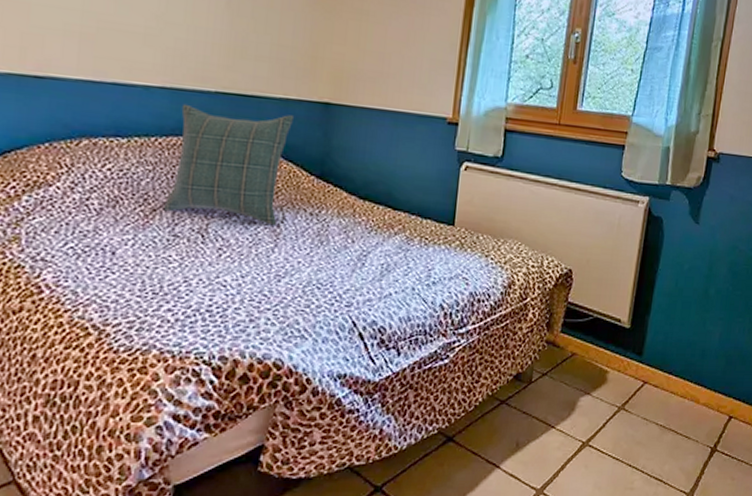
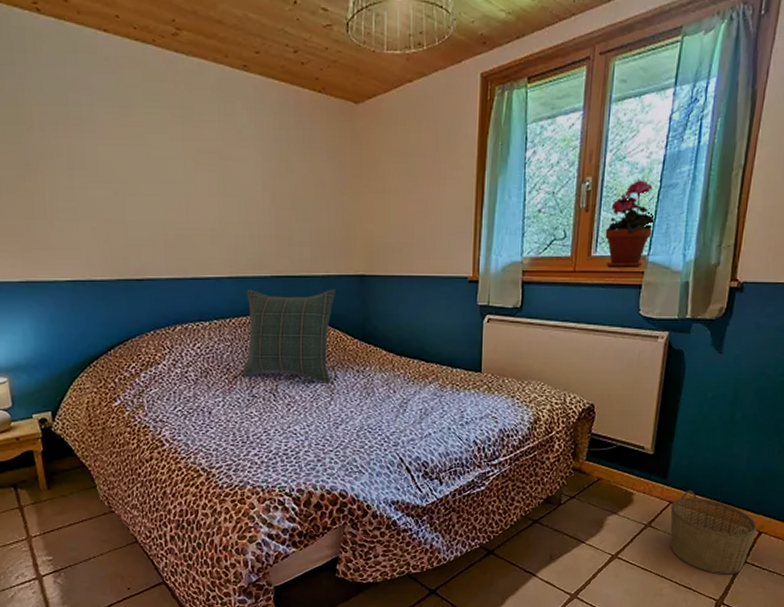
potted plant: none [591,38,641,128] -> present [605,180,656,269]
basket: none [643,370,728,465] -> present [670,491,757,575]

